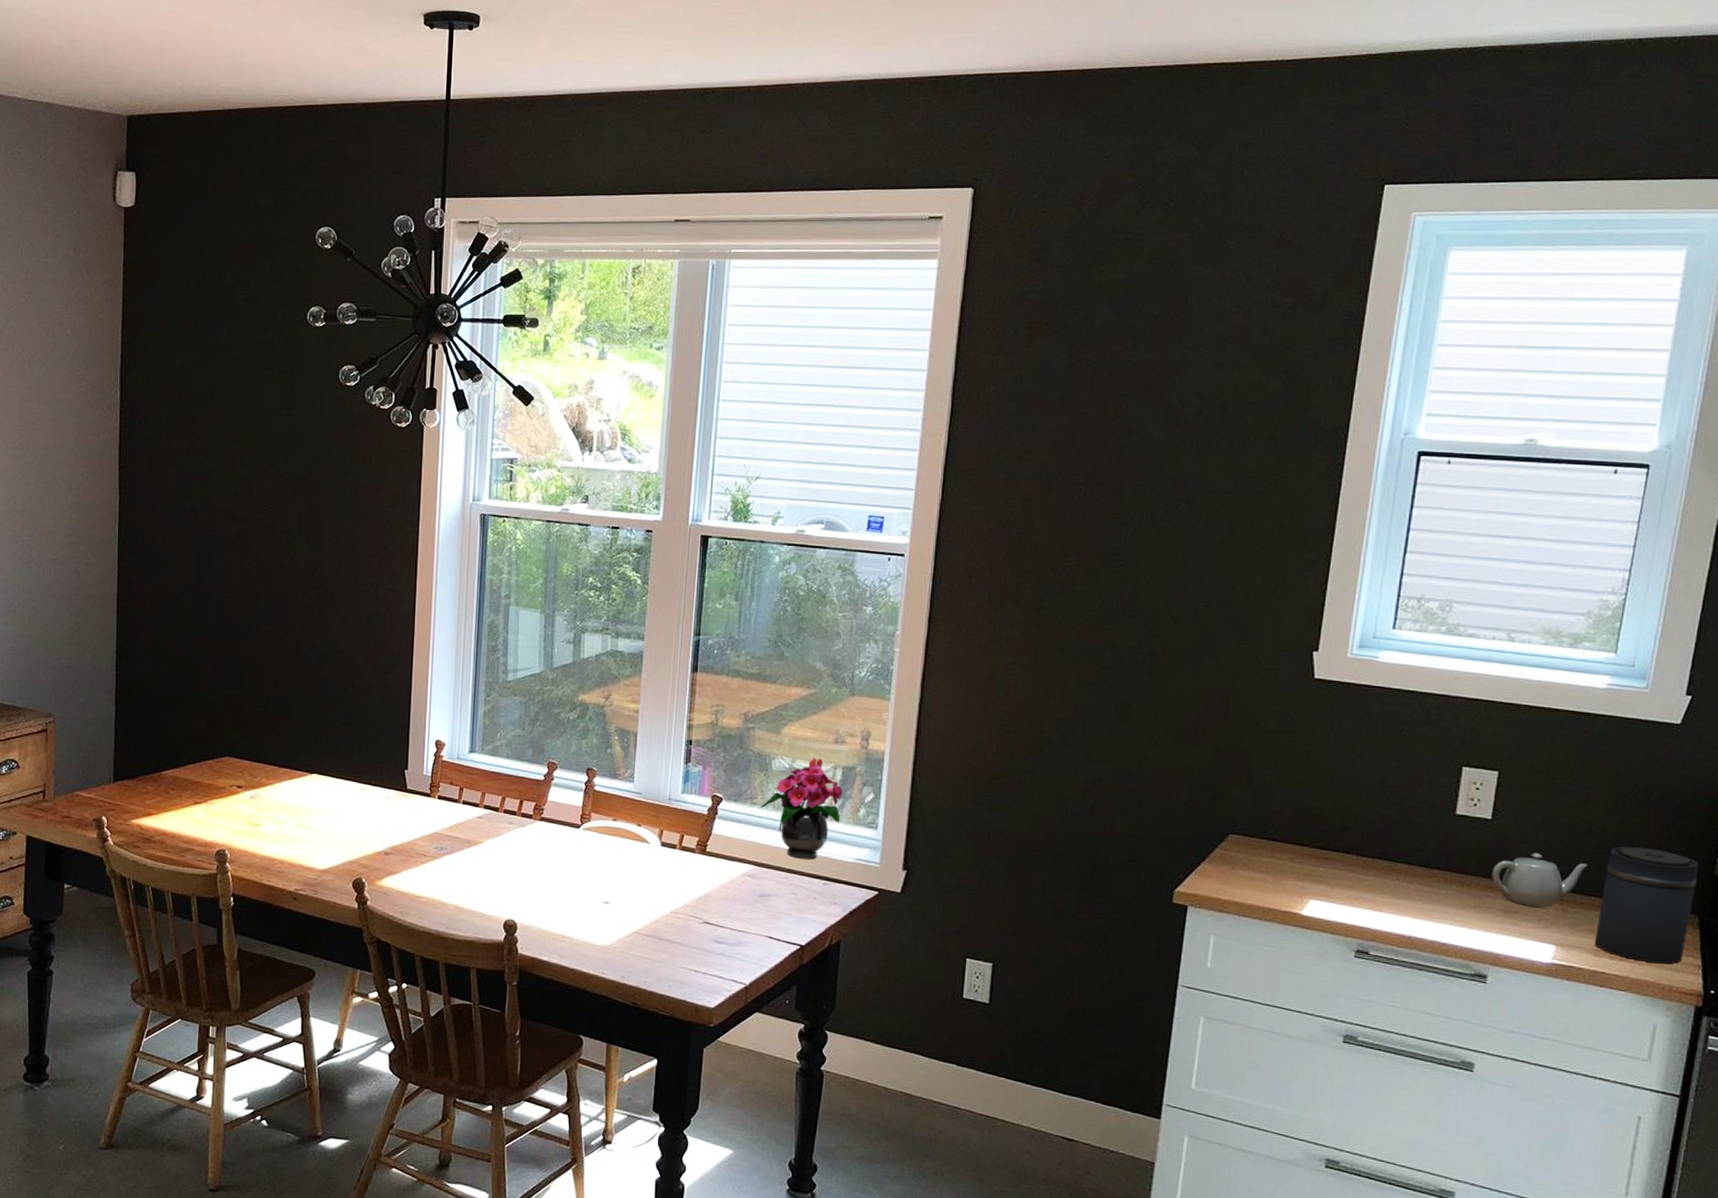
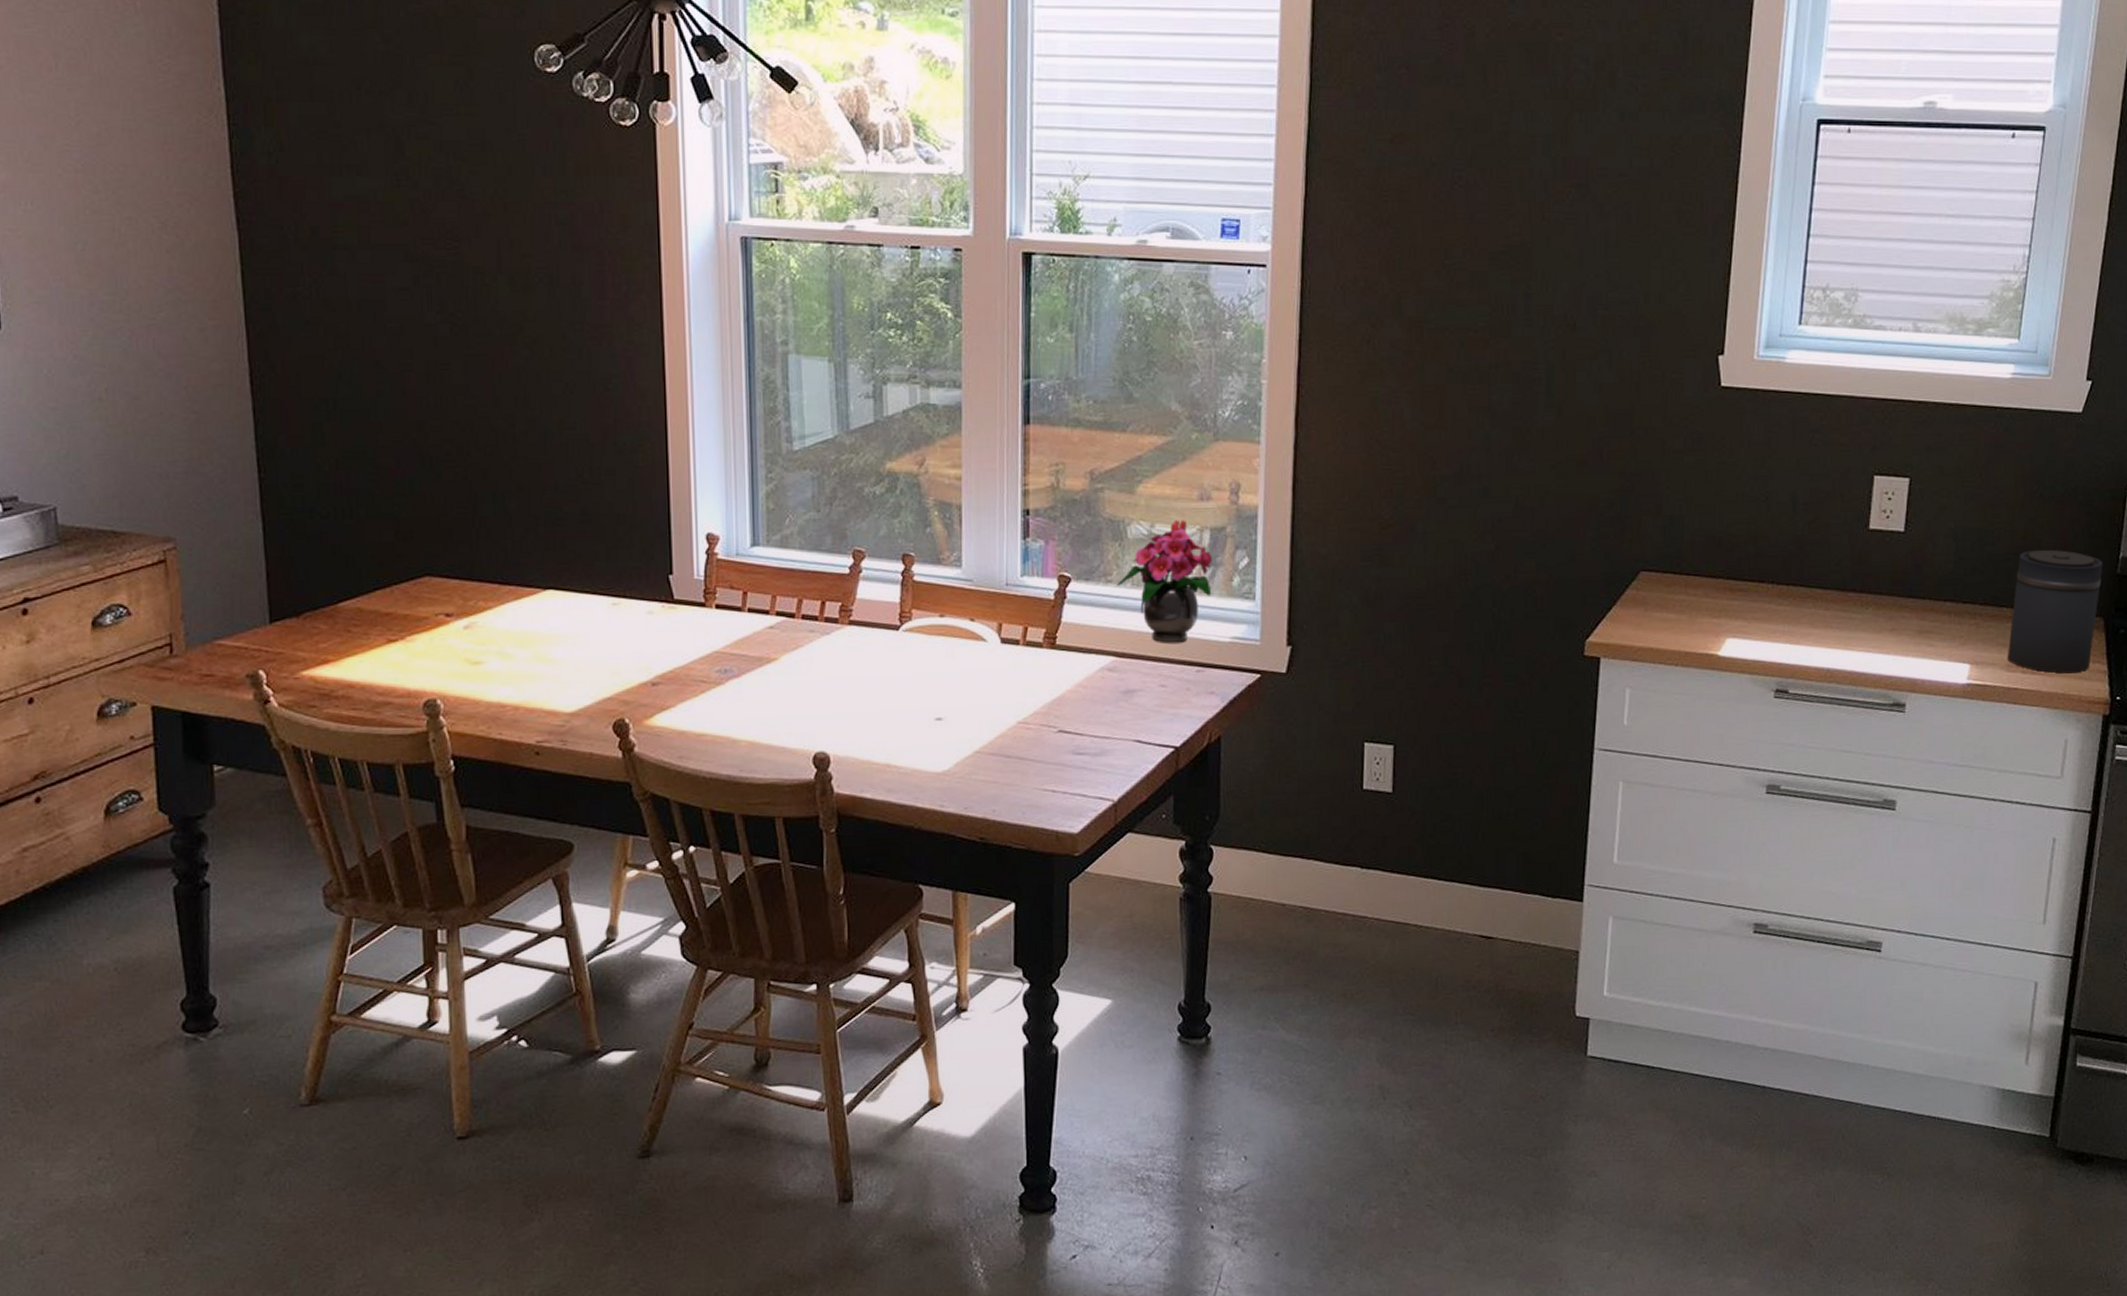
teapot: present [1492,853,1587,908] -> none [1907,565,1998,625]

